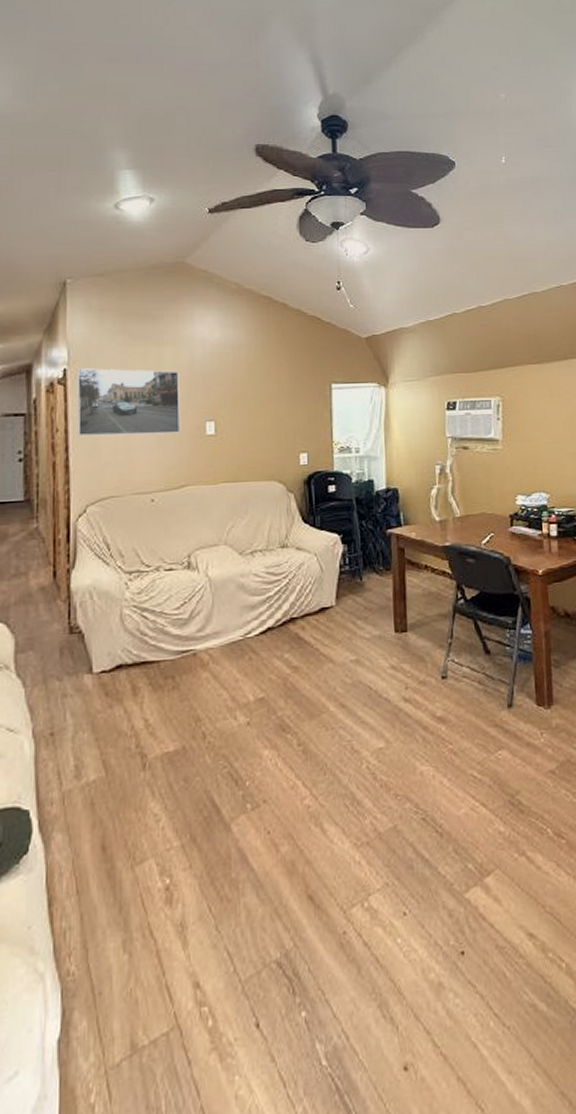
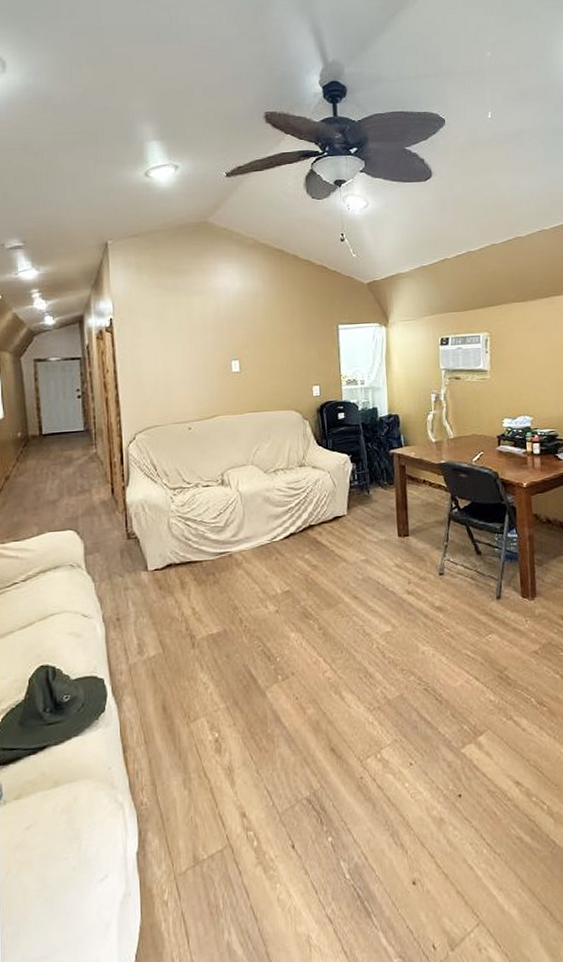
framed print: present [76,368,181,437] -> none [121,317,211,376]

